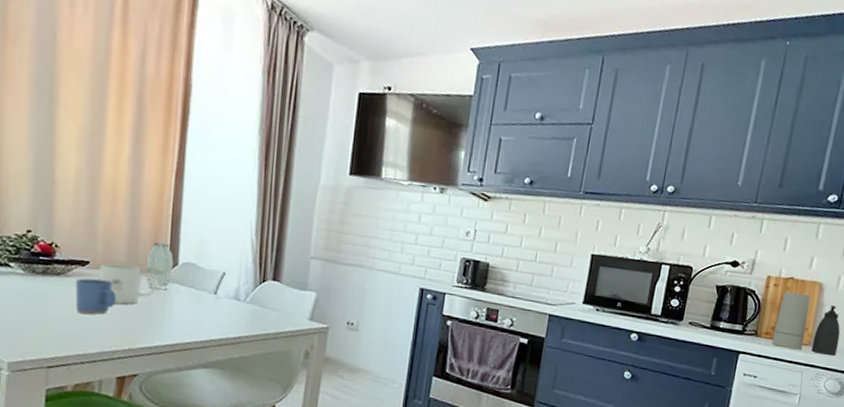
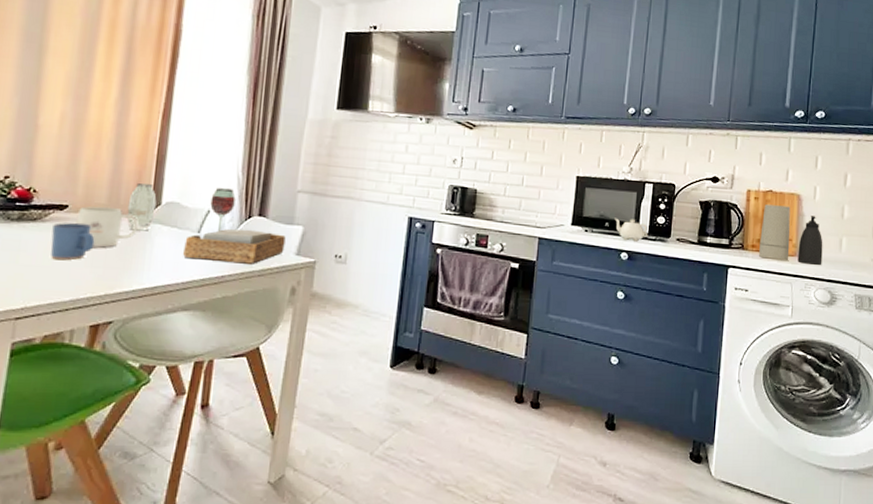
napkin holder: none [201,291,299,327] -> present [183,229,286,264]
wineglass: none [225,251,250,294] -> present [210,188,236,232]
teapot: none [627,298,661,324] -> present [615,218,648,242]

